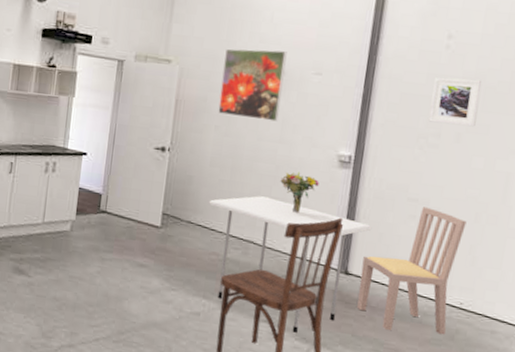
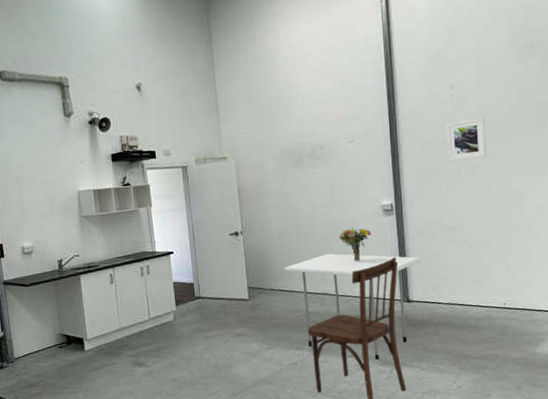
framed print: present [218,48,287,122] -> none [271,128,326,193]
dining chair: present [357,207,467,335] -> none [419,232,497,340]

